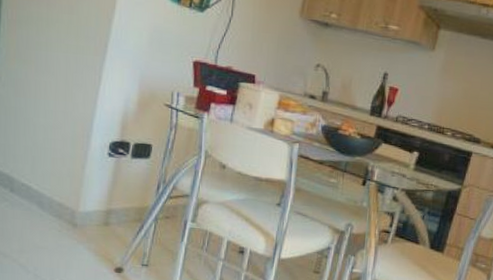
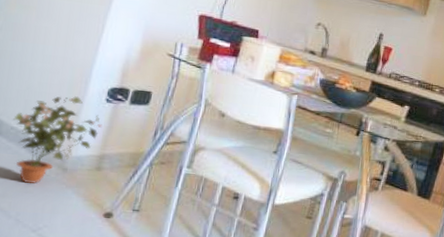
potted plant: none [23,151,107,239] -> present [13,96,102,184]

